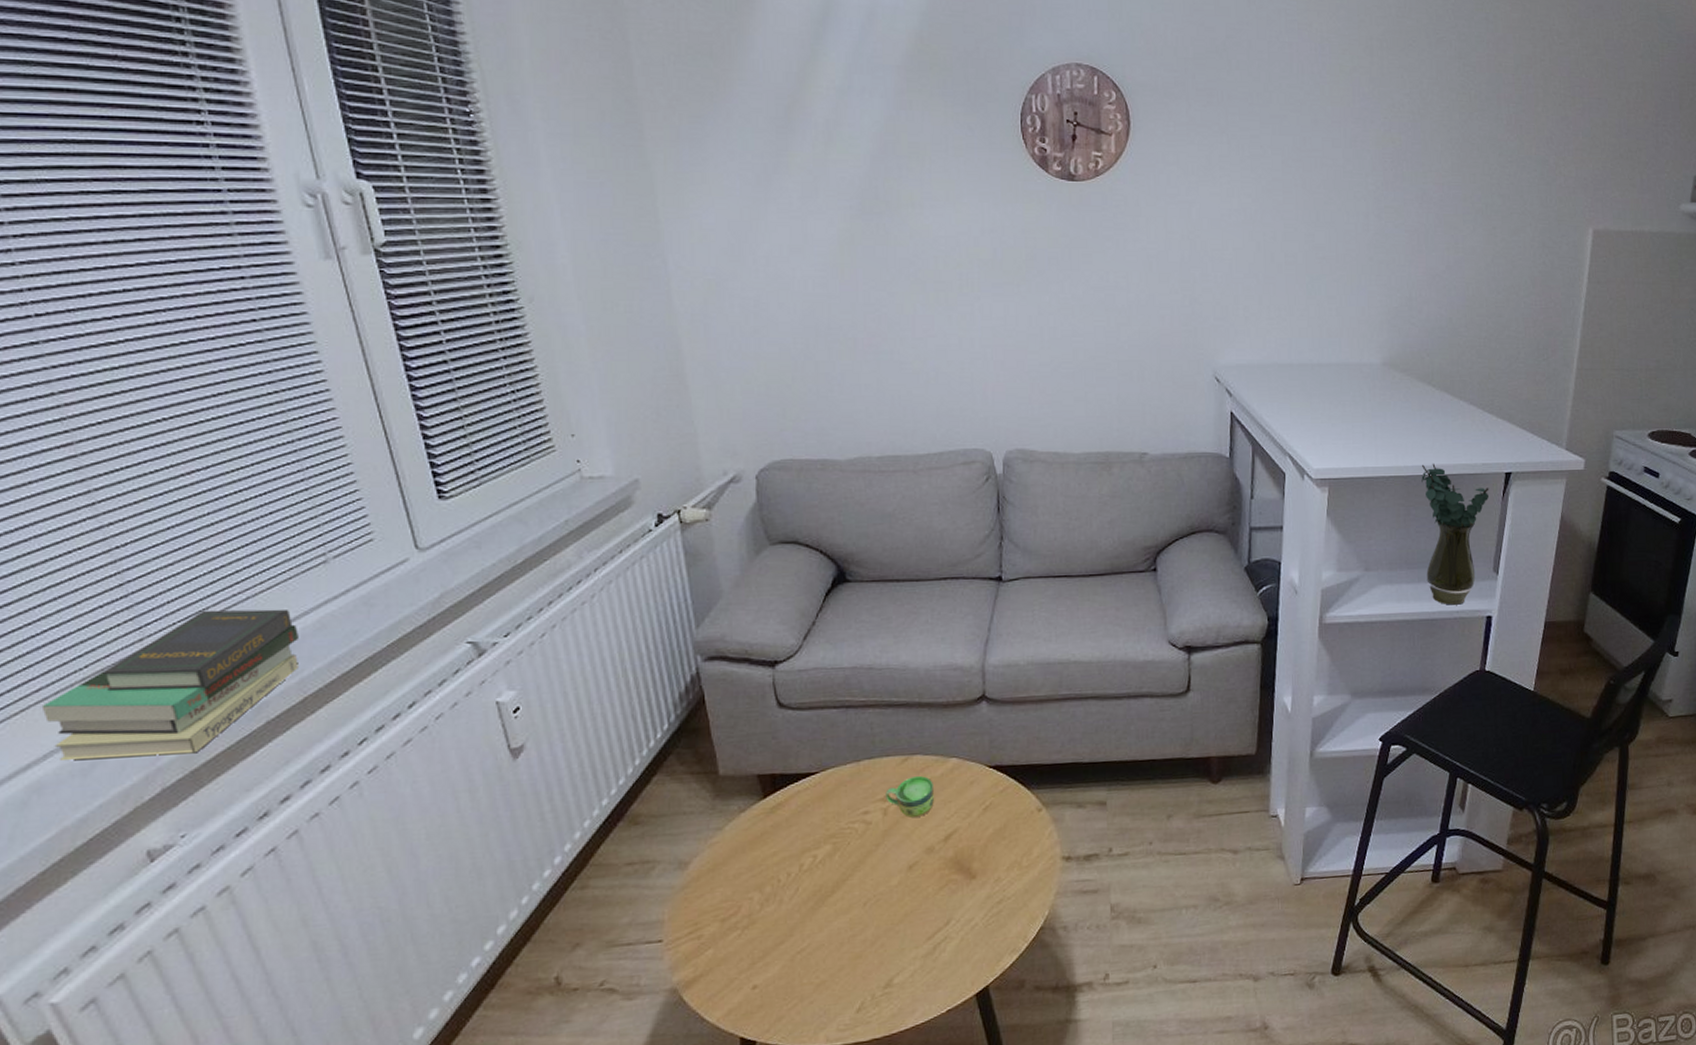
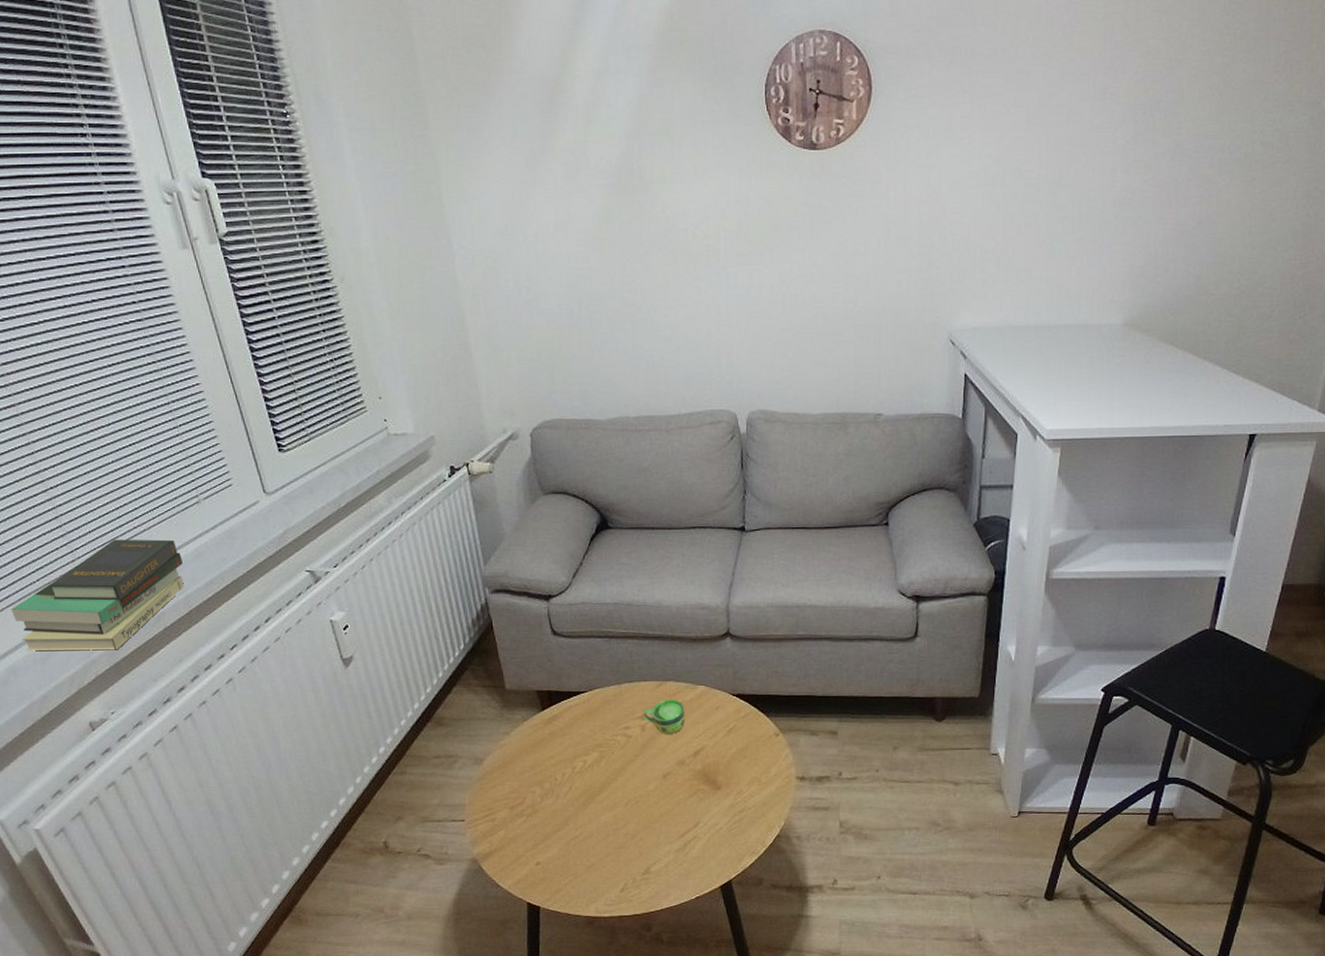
vase: present [1421,463,1489,605] -> none [1158,424,1231,565]

